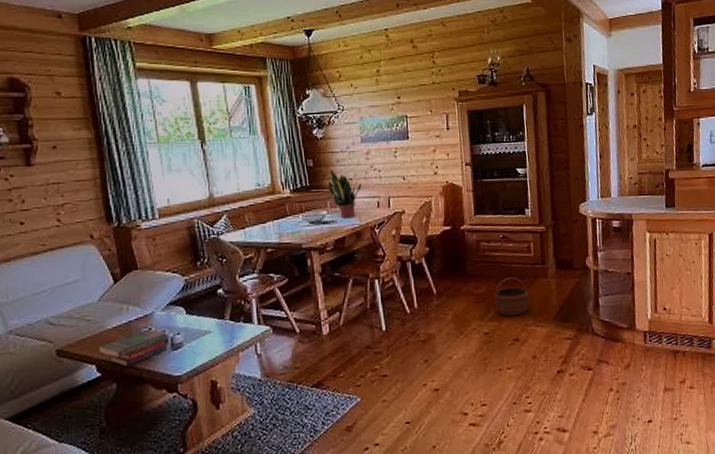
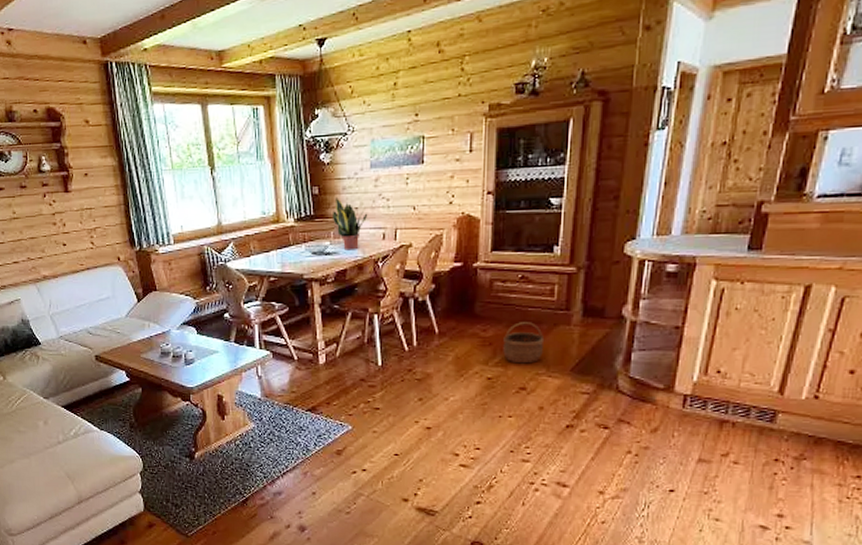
books: present [98,328,167,368] -> none [127,344,182,376]

